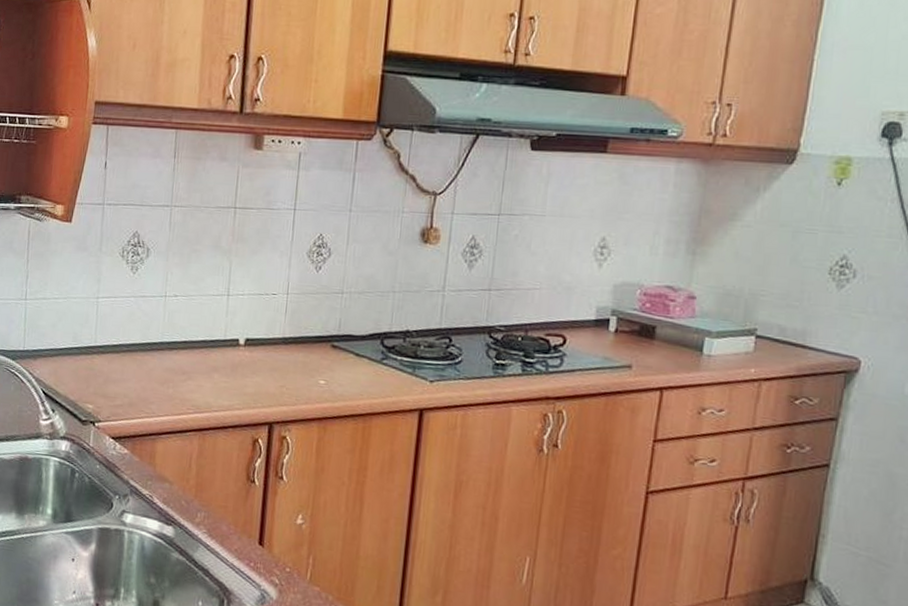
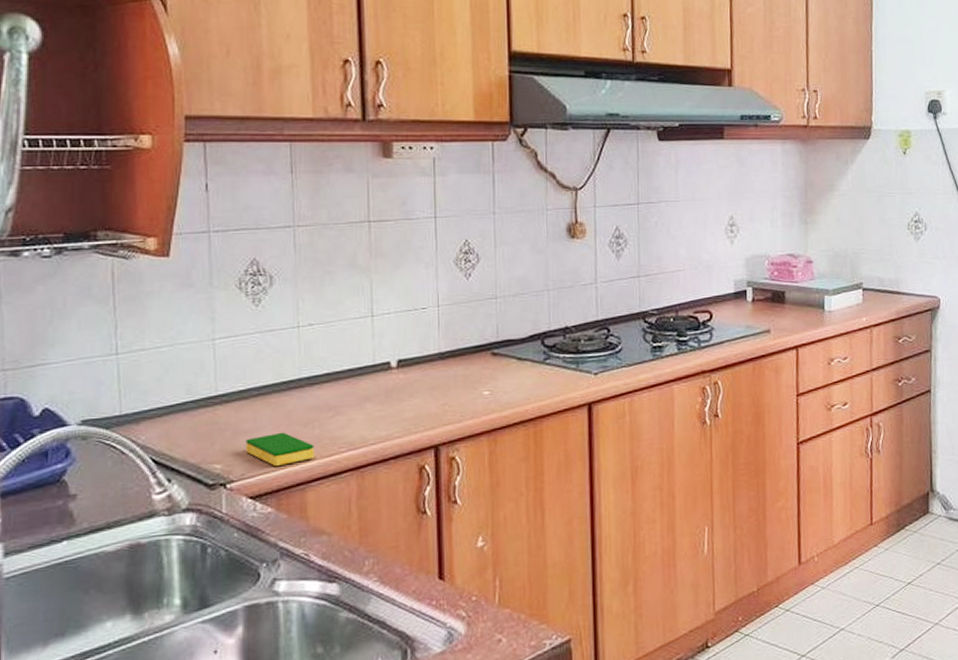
dish sponge: none [113,386,167,416] -> present [246,432,314,467]

